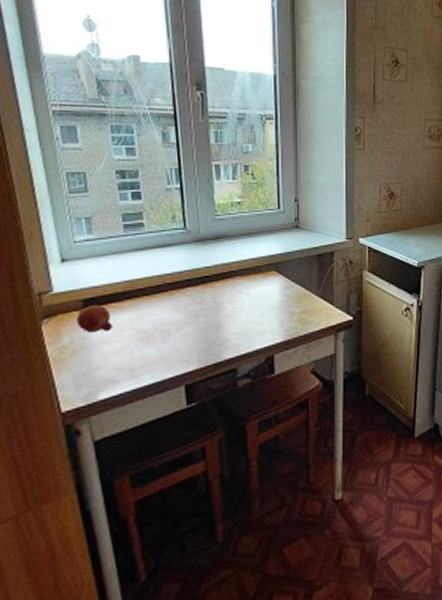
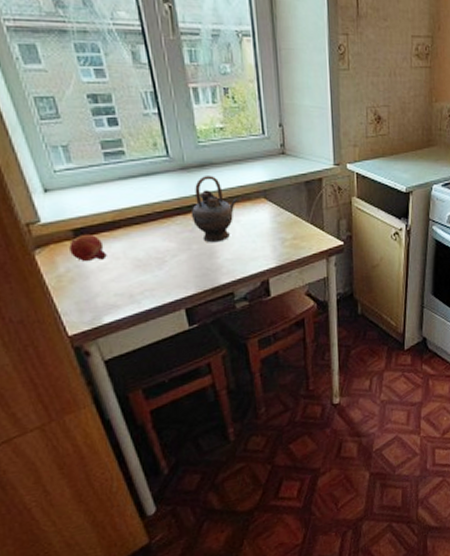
teapot: none [201,248,249,316] -> present [190,176,238,243]

